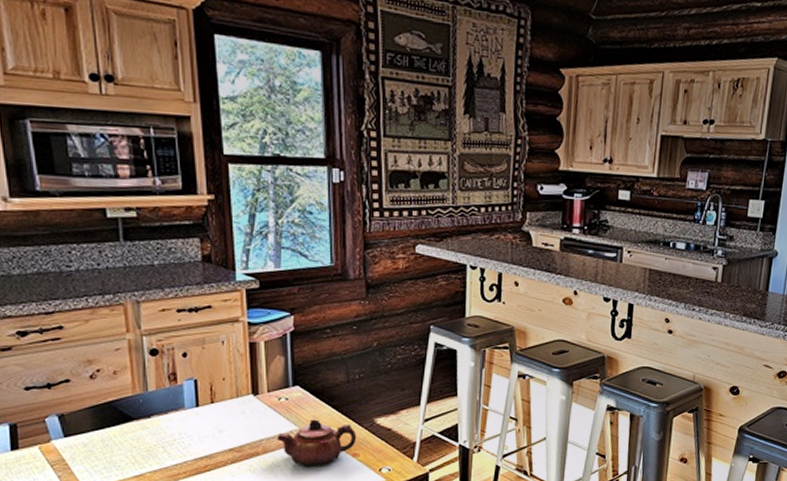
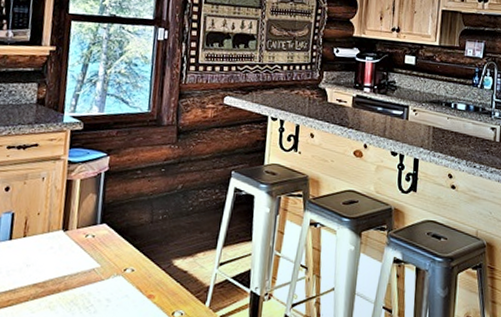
teapot: present [276,419,357,468] -> none [78,257,155,308]

